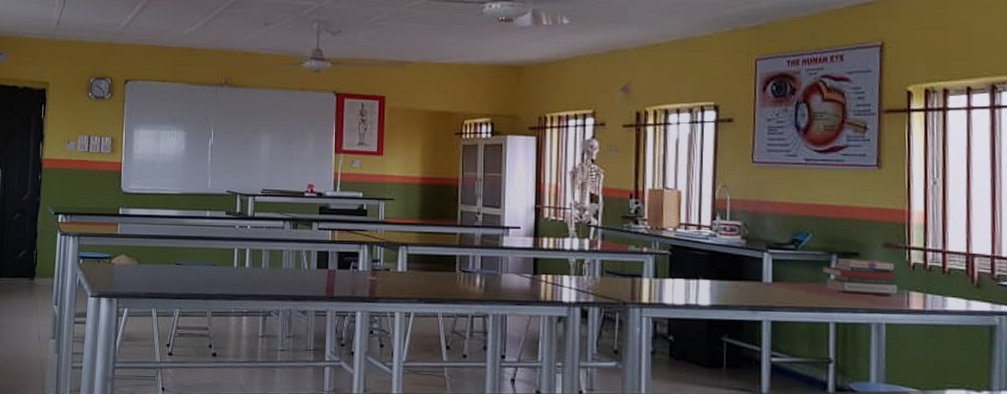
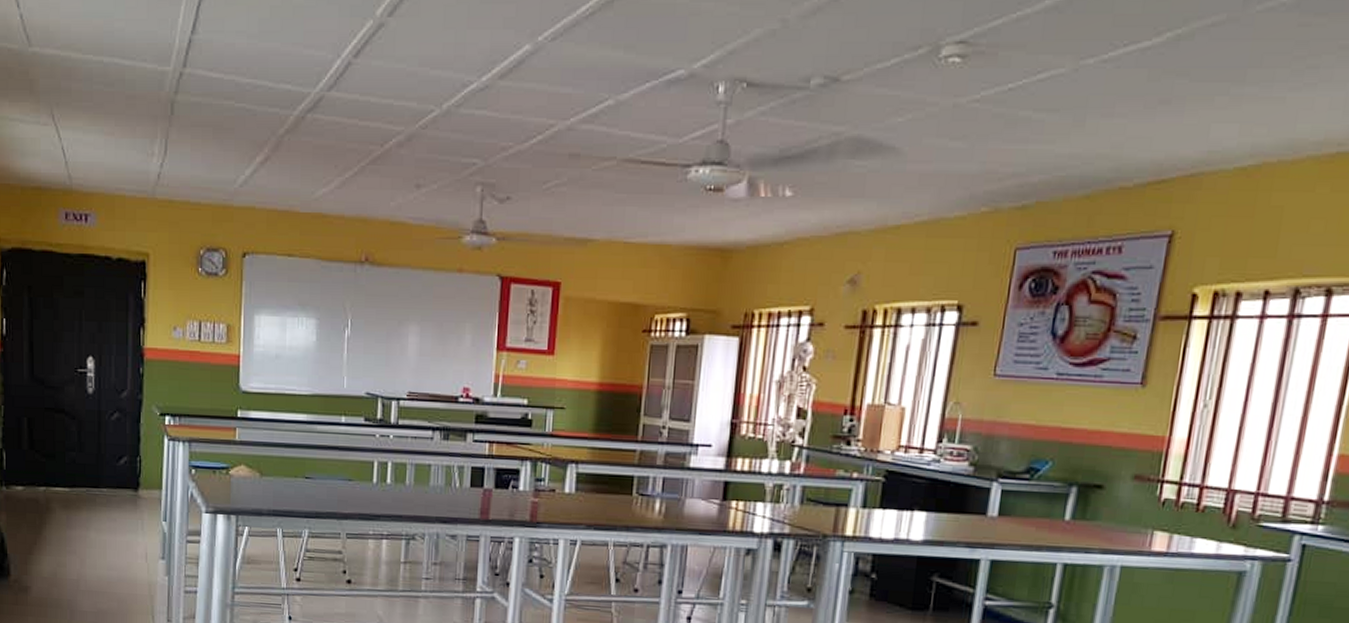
books: present [822,258,898,297] -> none [1058,491,1142,536]

